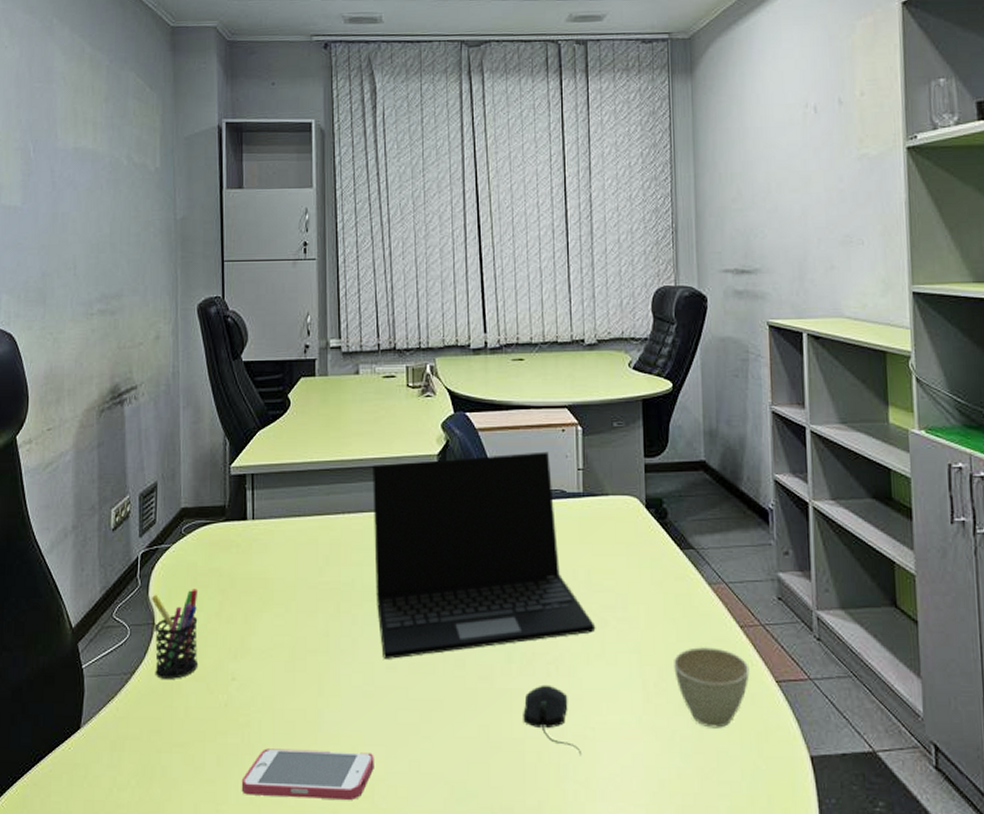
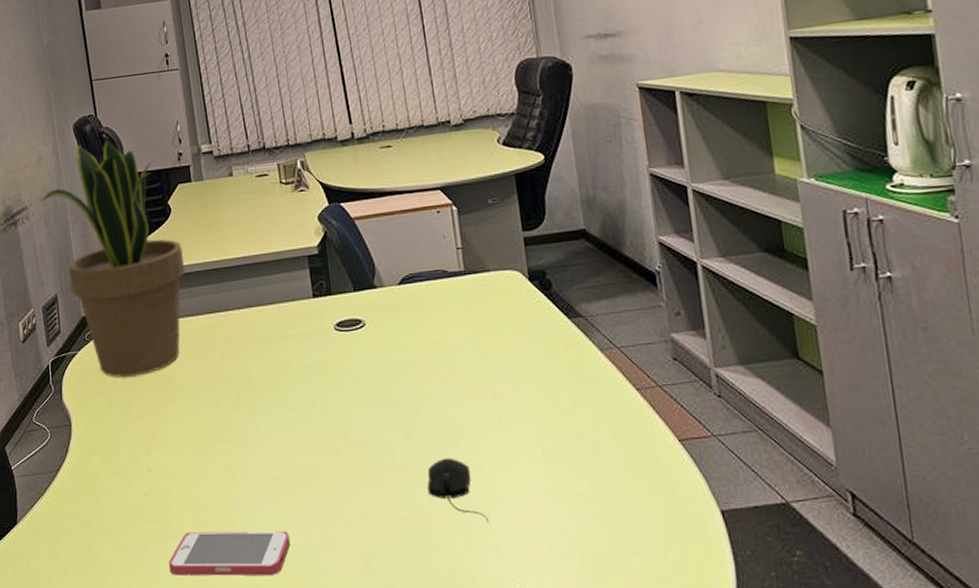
pen holder: present [151,588,199,679] -> none [65,390,116,475]
potted plant: none [152,324,297,576] -> present [40,139,185,377]
laptop: present [373,451,596,659] -> none [256,234,491,443]
cup: present [674,646,750,728] -> none [572,410,651,489]

